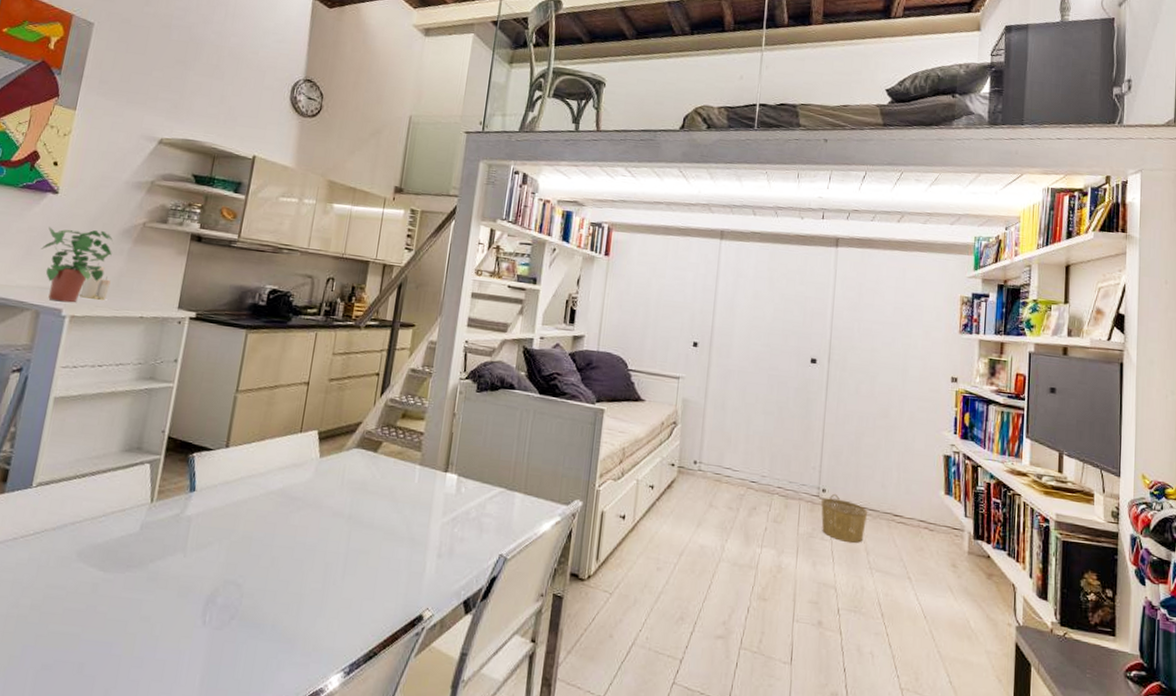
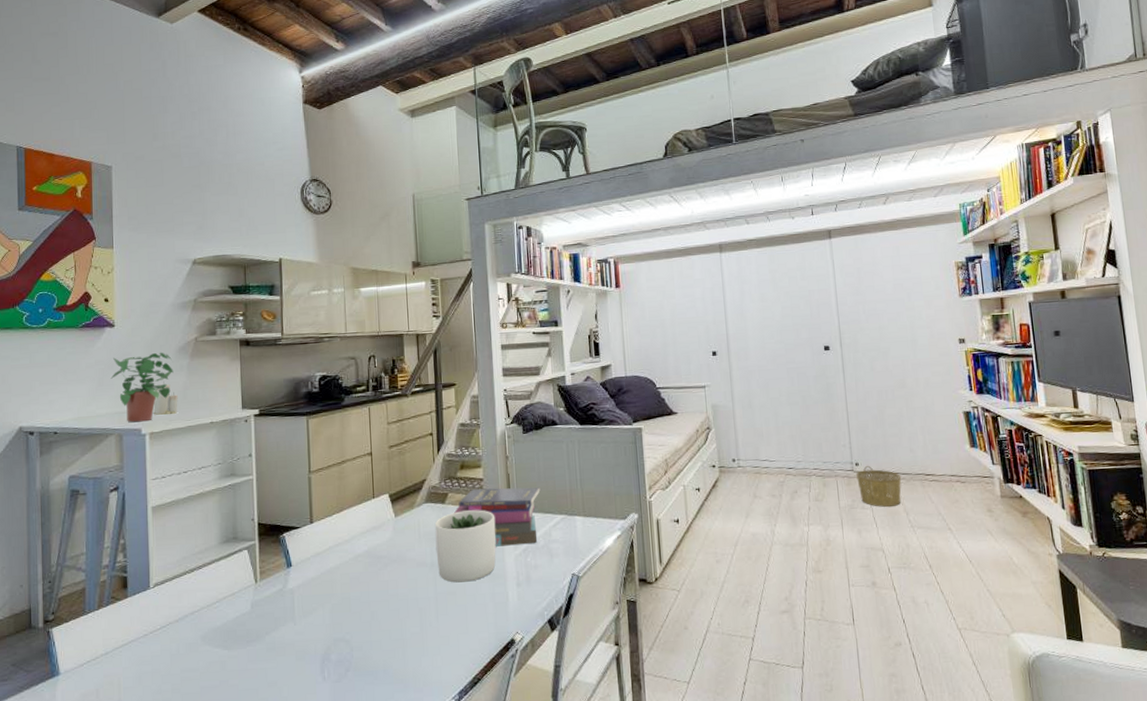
planter: none [354,463,429,543] -> present [434,510,496,583]
books: none [385,442,484,513] -> present [454,487,541,547]

